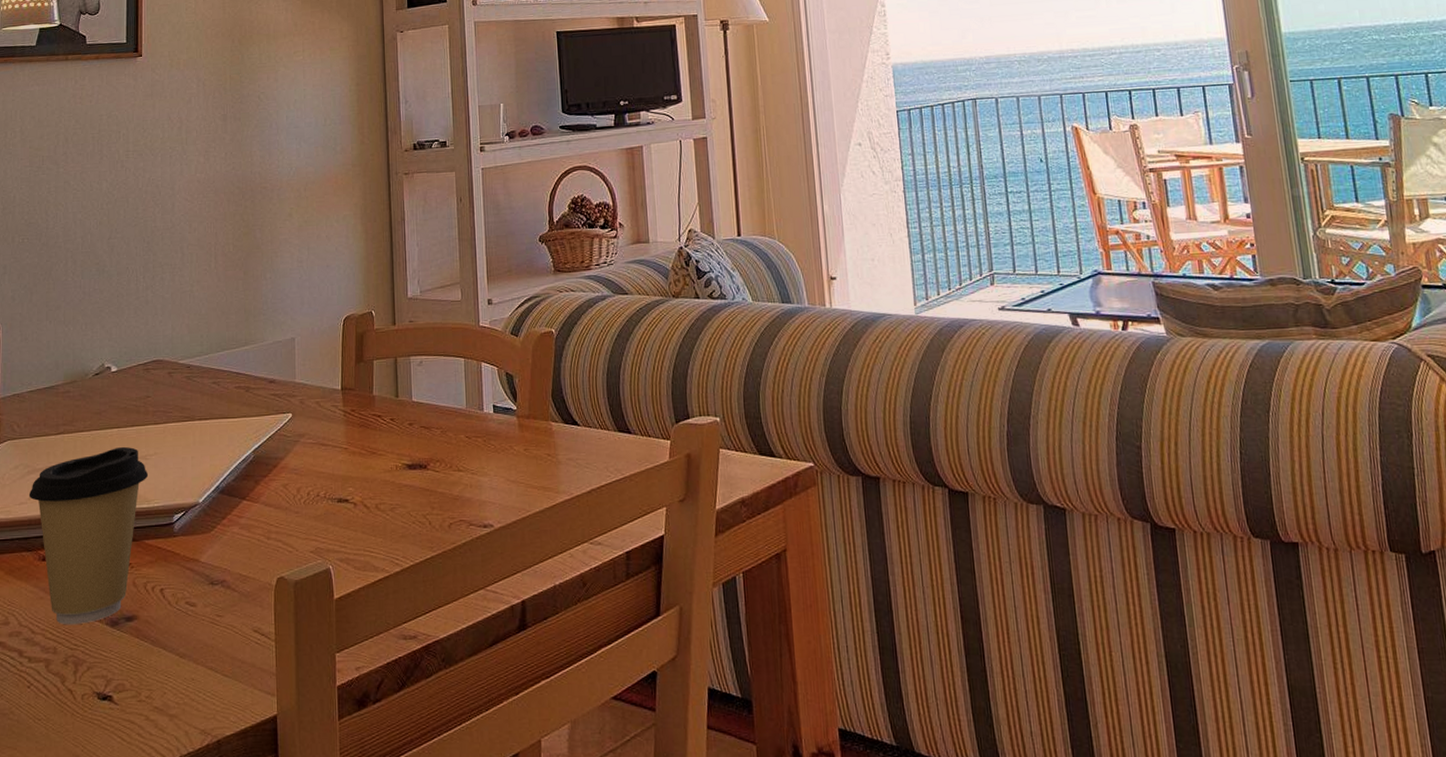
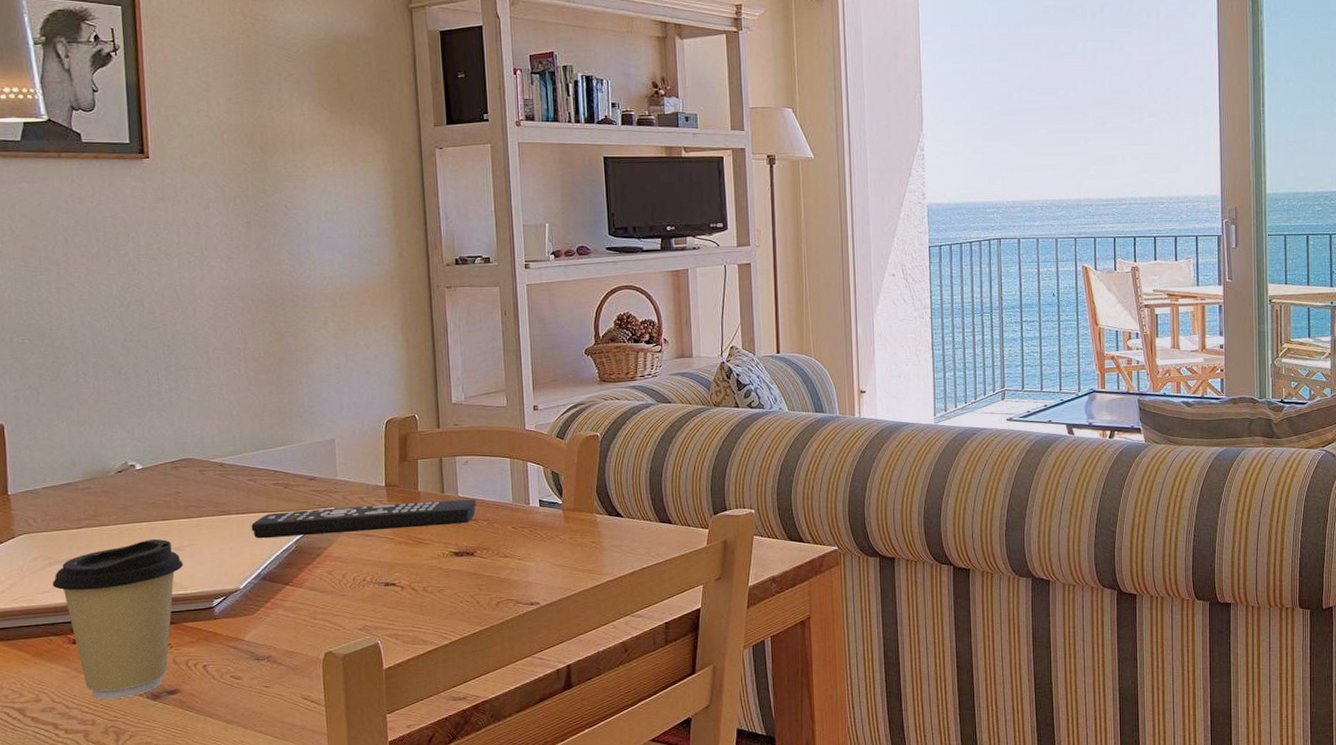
remote control: none [213,404,430,448] -> present [251,499,476,539]

